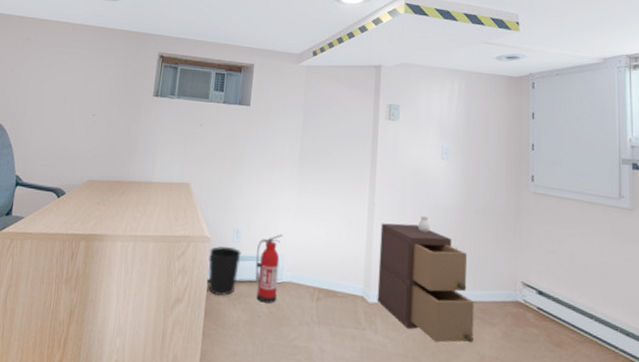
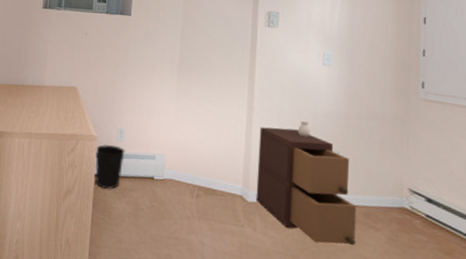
fire extinguisher: present [255,234,283,304] -> none [138,135,164,198]

